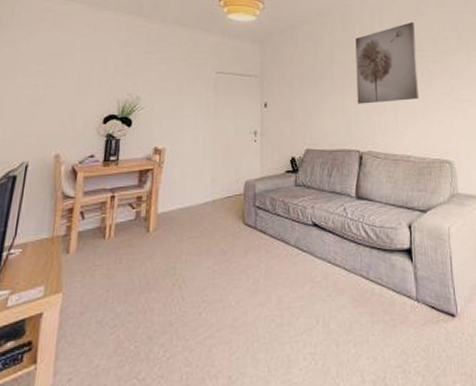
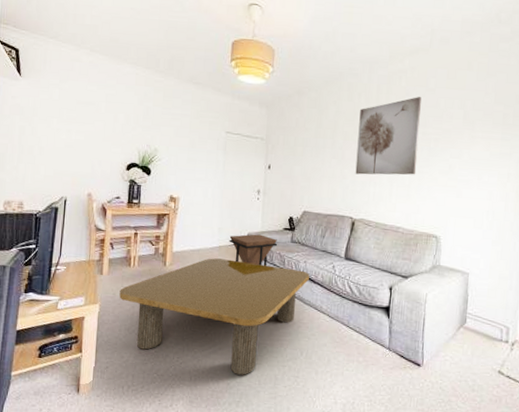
coffee table: none [89,215,318,363] -> present [119,258,309,375]
side table: none [224,181,280,218] -> present [229,234,278,266]

